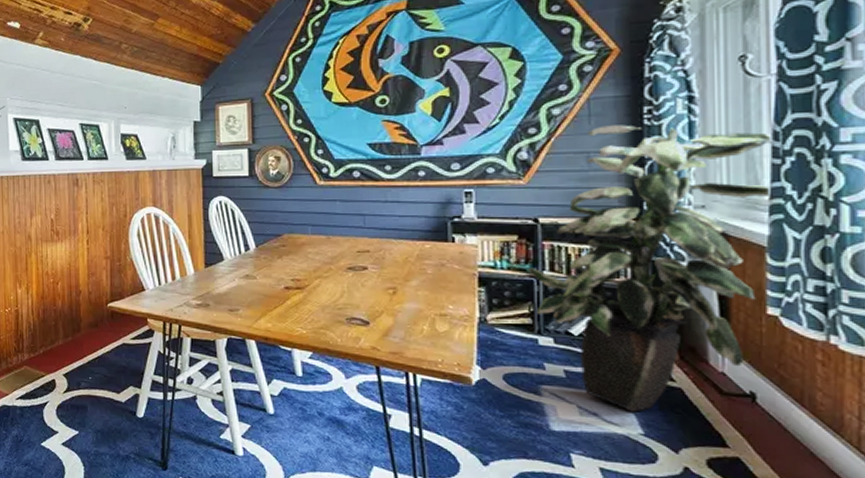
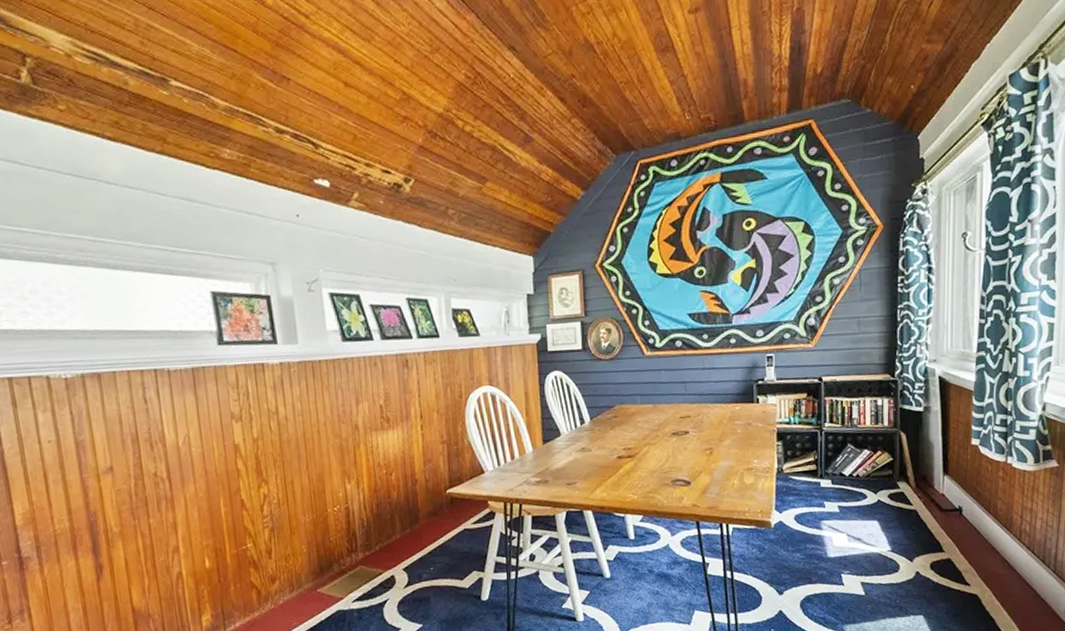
indoor plant: present [526,125,774,412] -> none [813,292,981,534]

